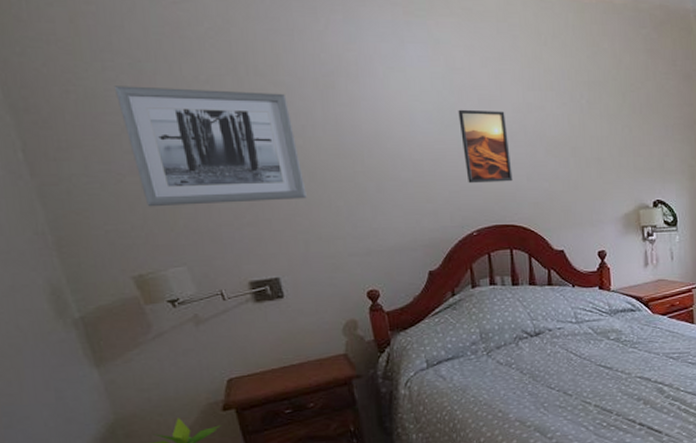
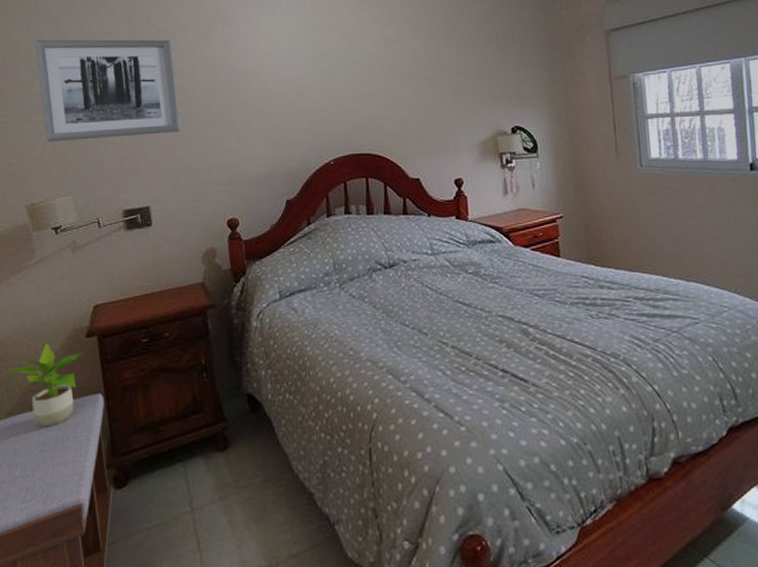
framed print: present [458,109,513,184] -> none [321,46,370,115]

